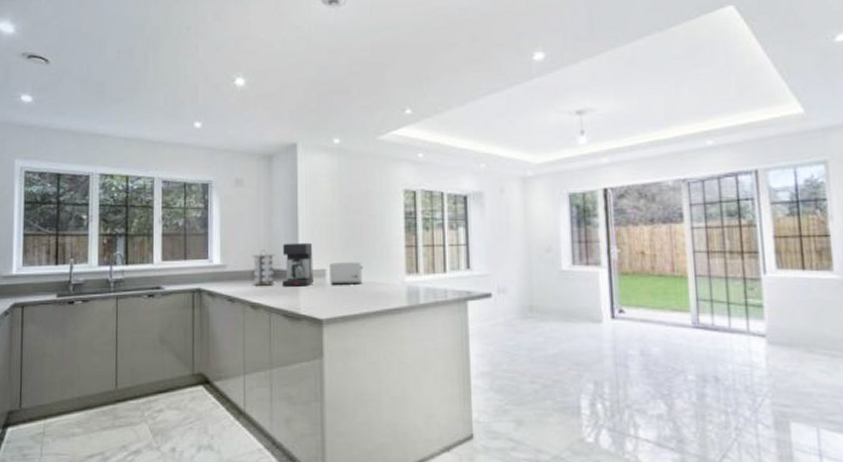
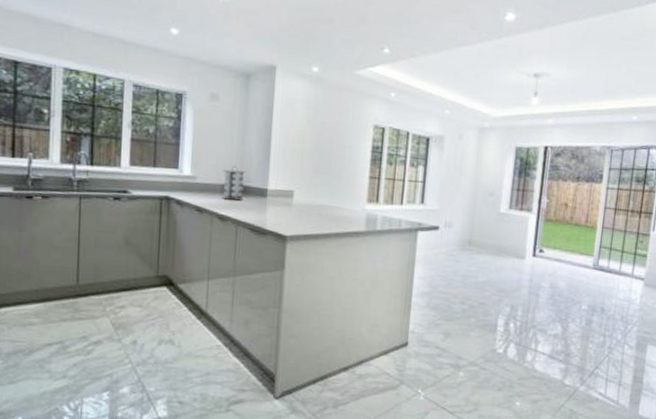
coffee maker: present [282,242,313,287] -> none [251,162,284,205]
toaster: present [330,262,363,285] -> none [296,185,329,208]

